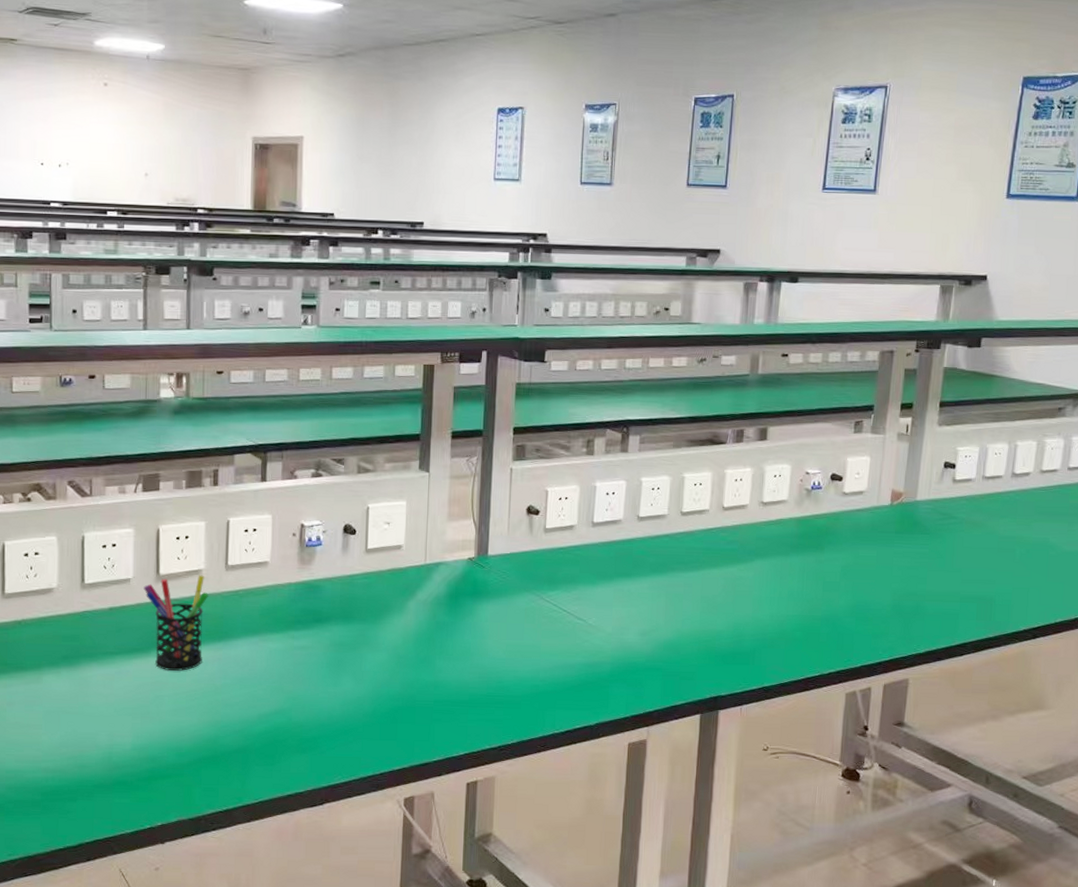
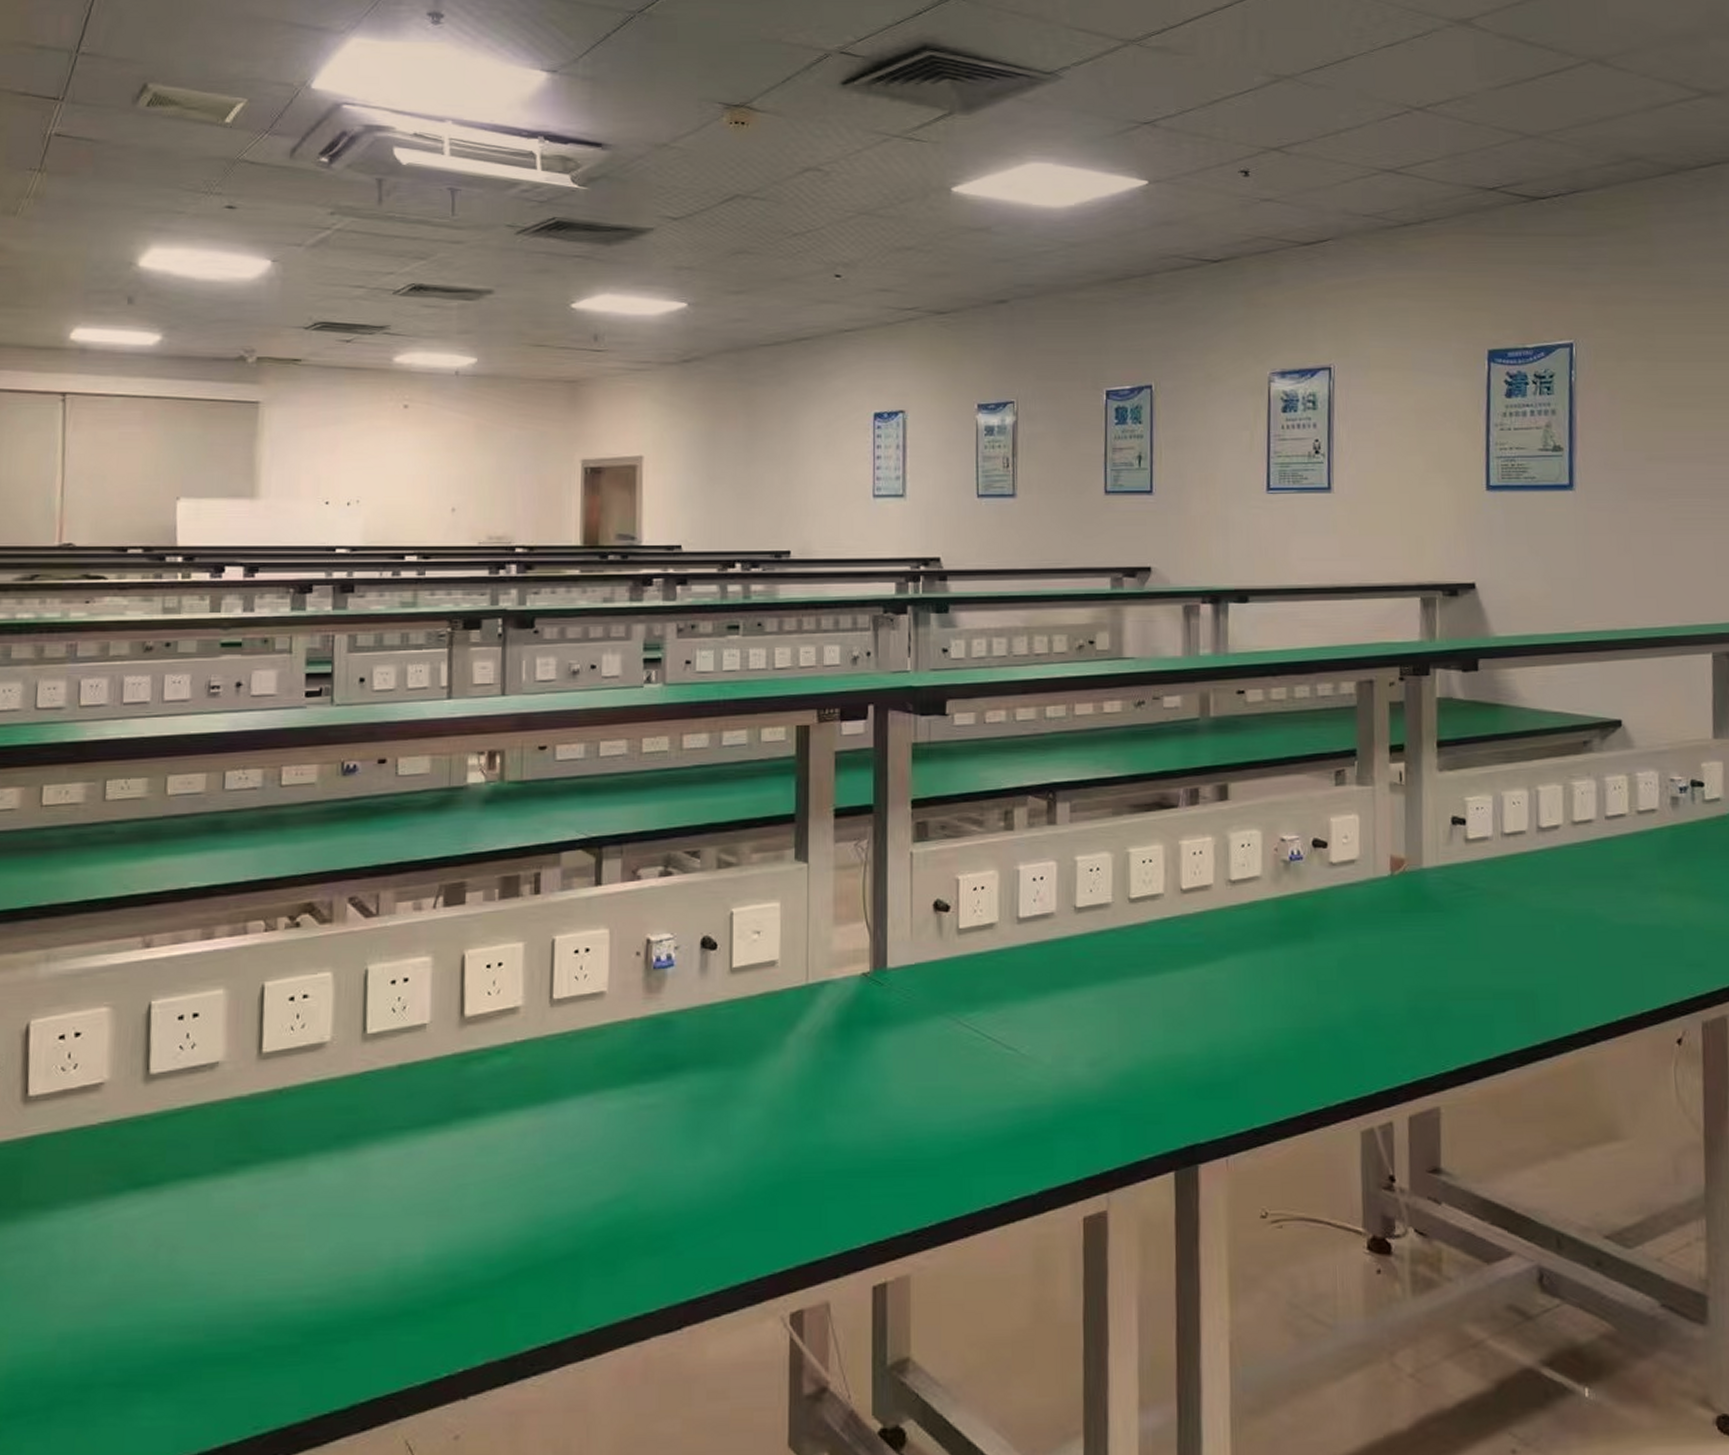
pen holder: present [142,575,208,671] -> none [442,1014,528,1148]

